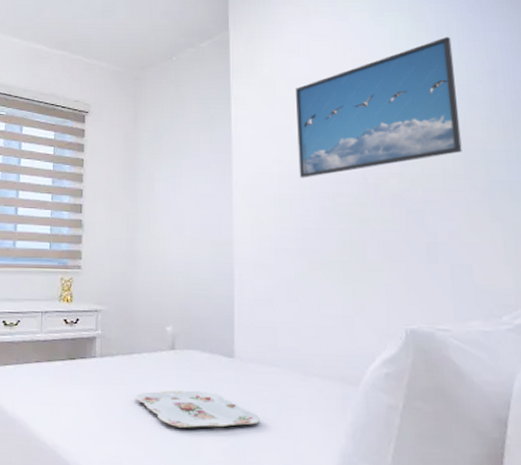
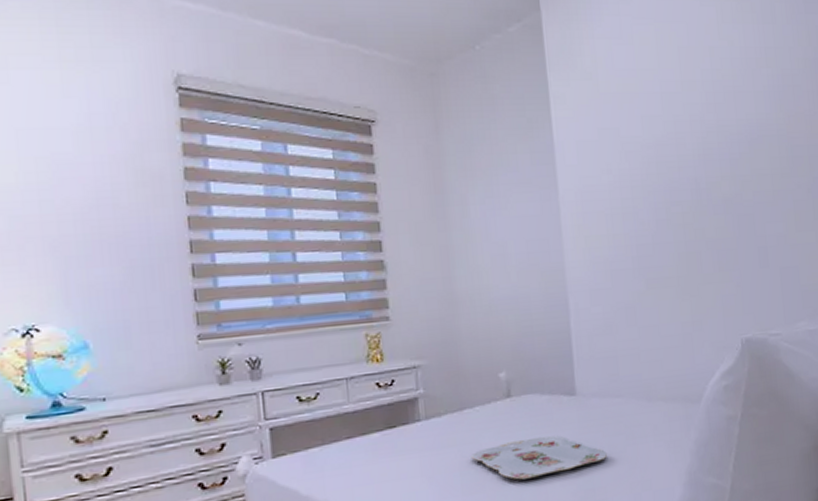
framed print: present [295,36,462,178] -> none [620,19,788,188]

